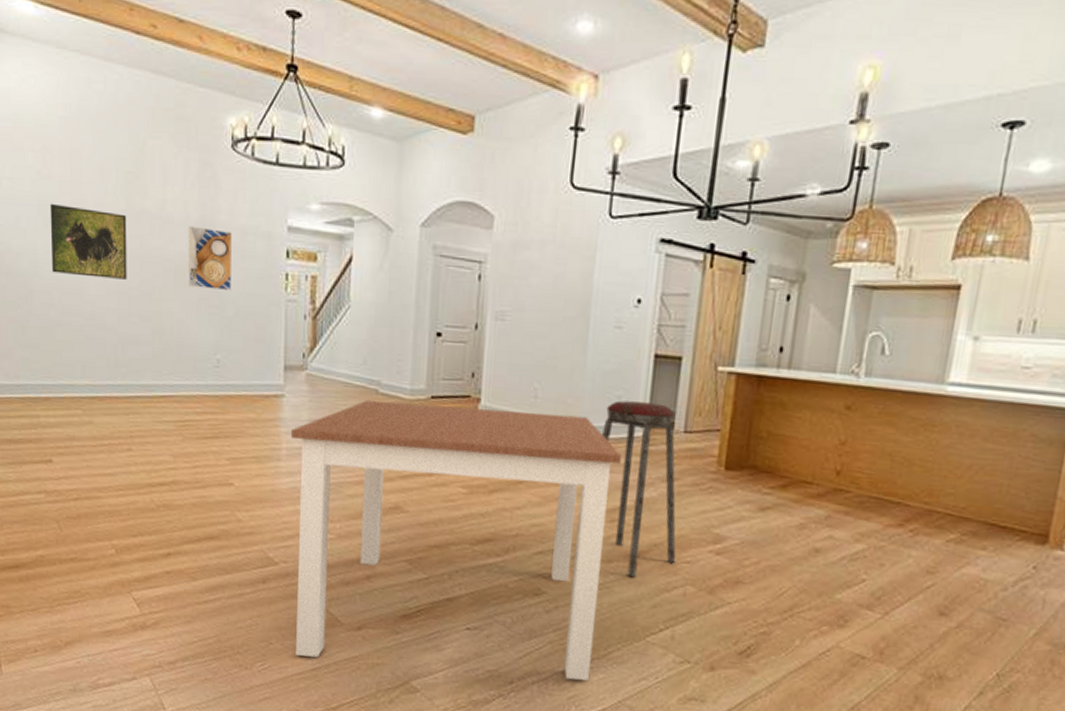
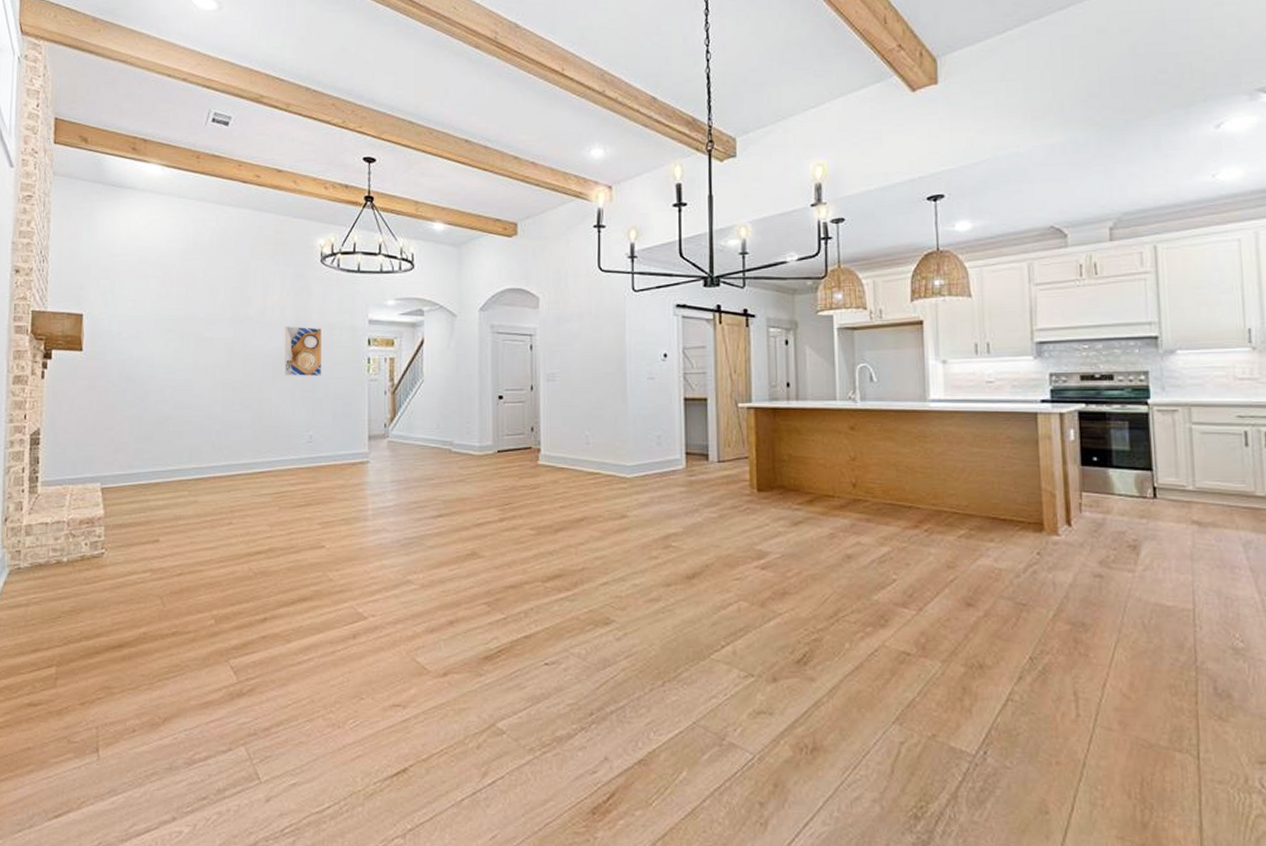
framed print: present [49,203,127,280] -> none [166,317,232,375]
dining table: present [291,399,622,681] -> none [376,456,668,708]
music stool: present [575,400,676,578] -> none [637,439,727,599]

